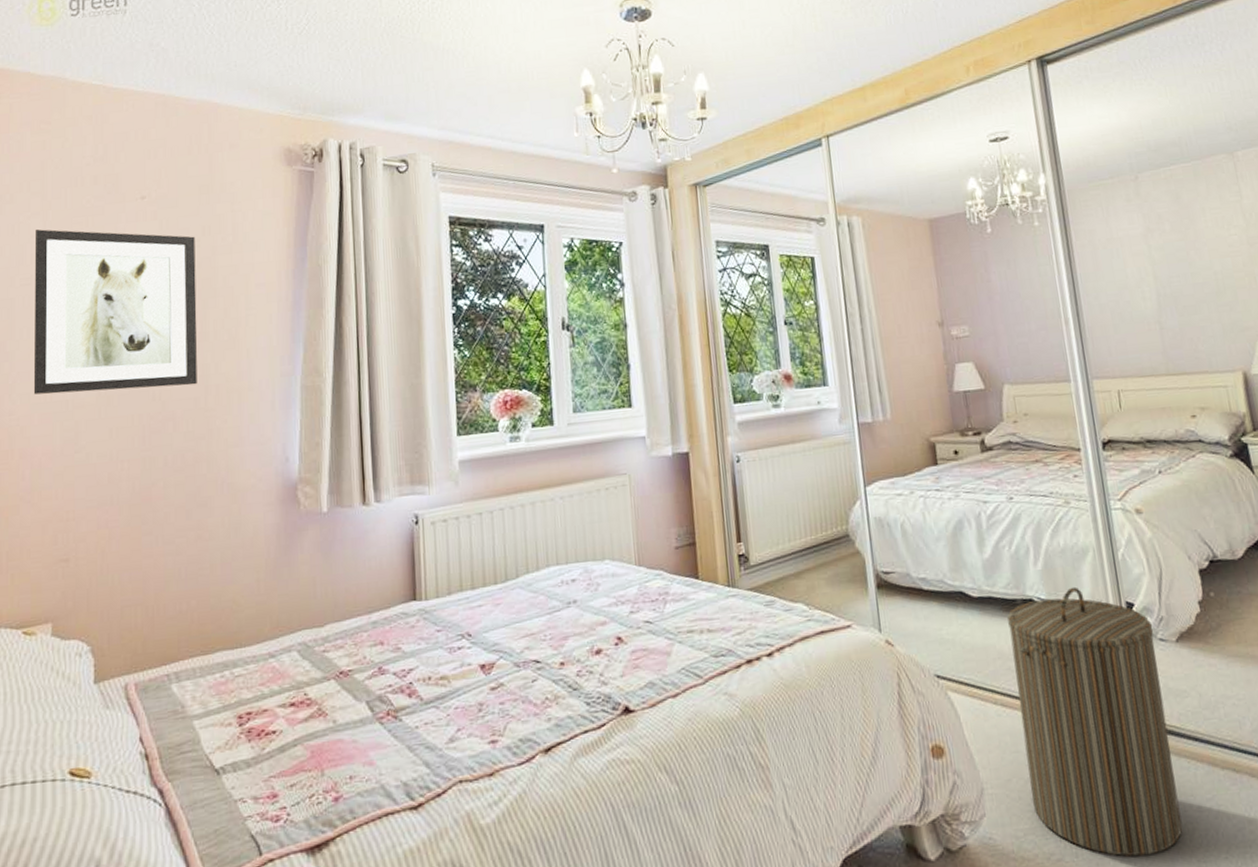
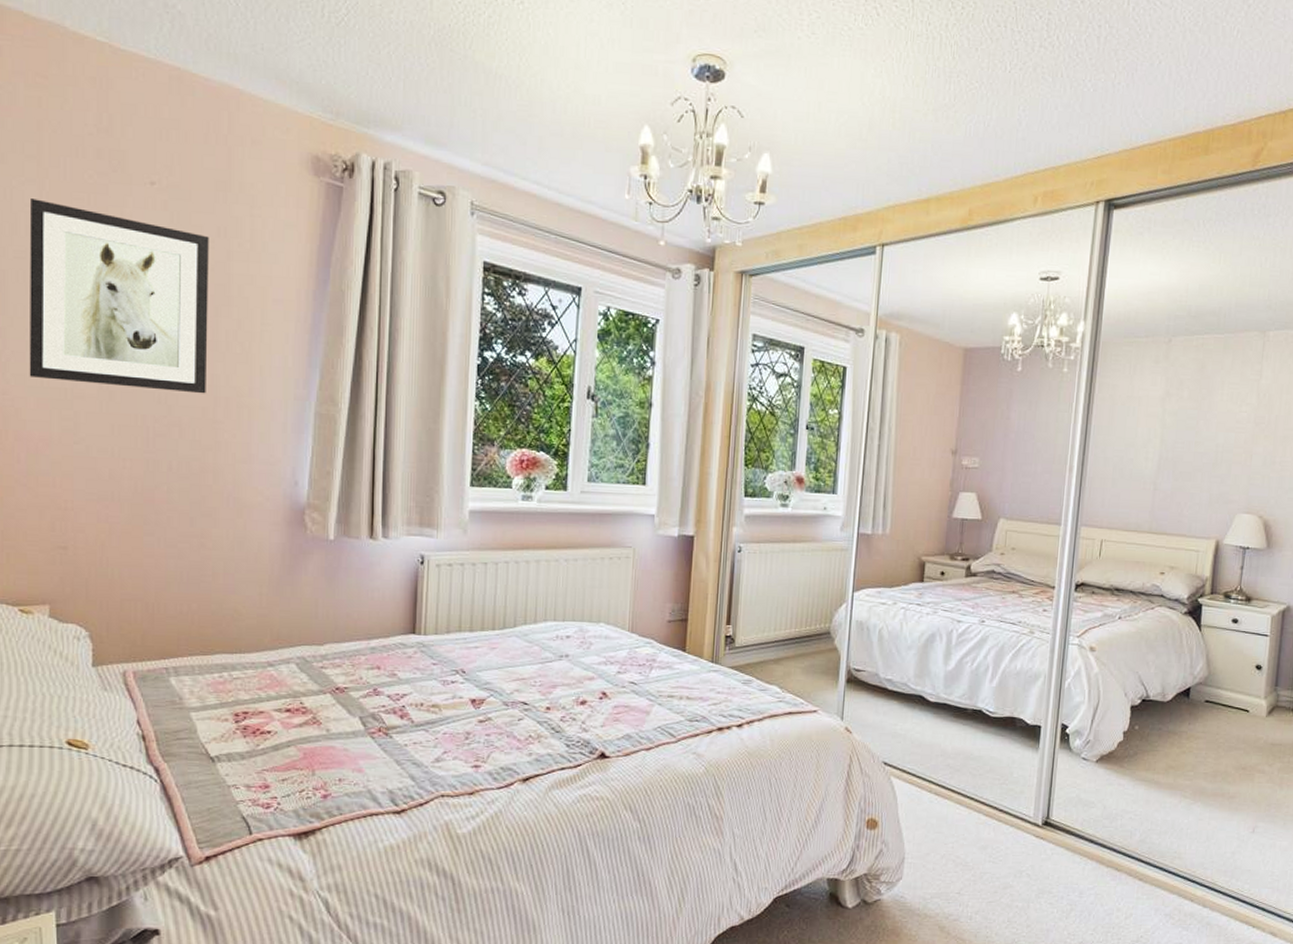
laundry hamper: present [1007,586,1183,857] -> none [943,705,1080,925]

